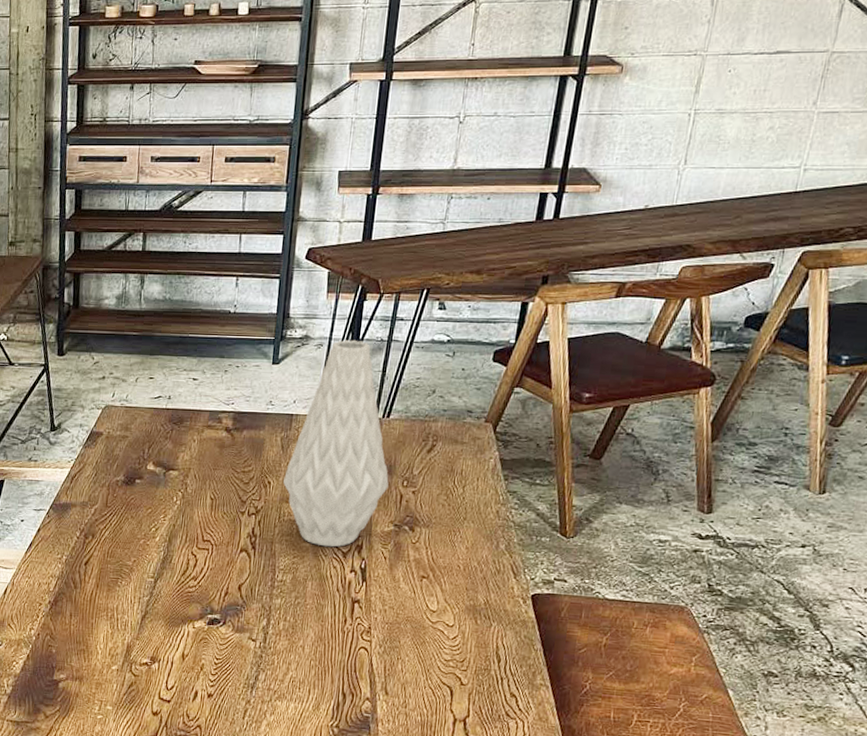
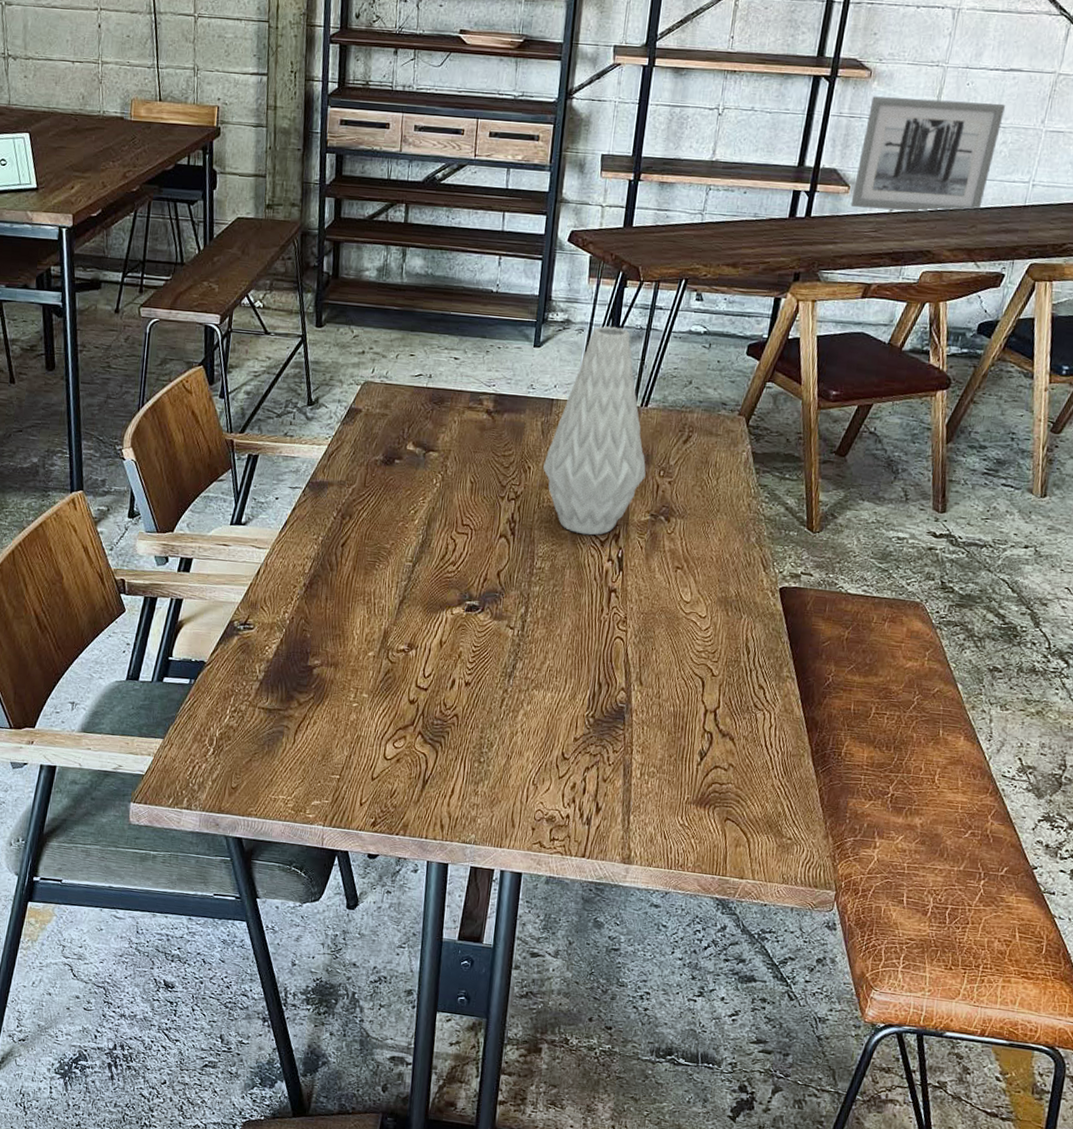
wall art: none [602,88,773,206] -> present [850,96,1006,213]

